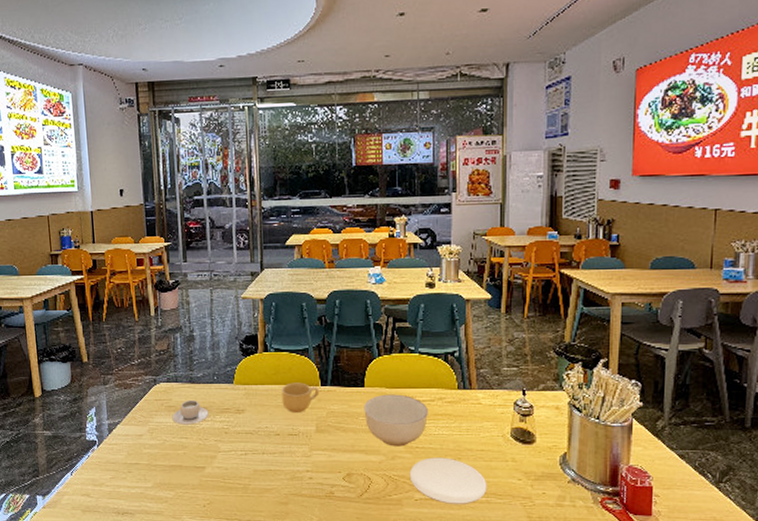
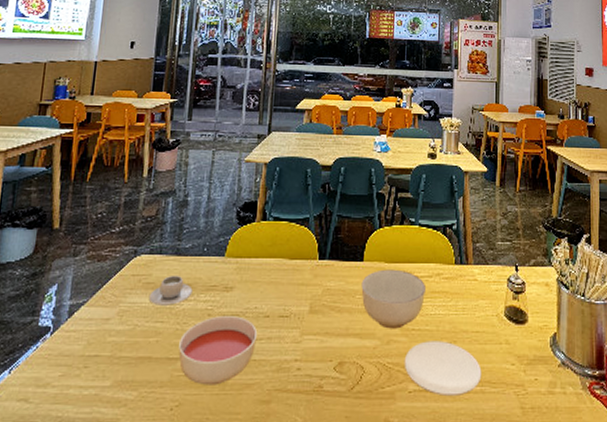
bowl: none [203,434,271,489] -> present [178,316,258,386]
teacup: present [282,382,320,412] -> none [276,255,317,290]

